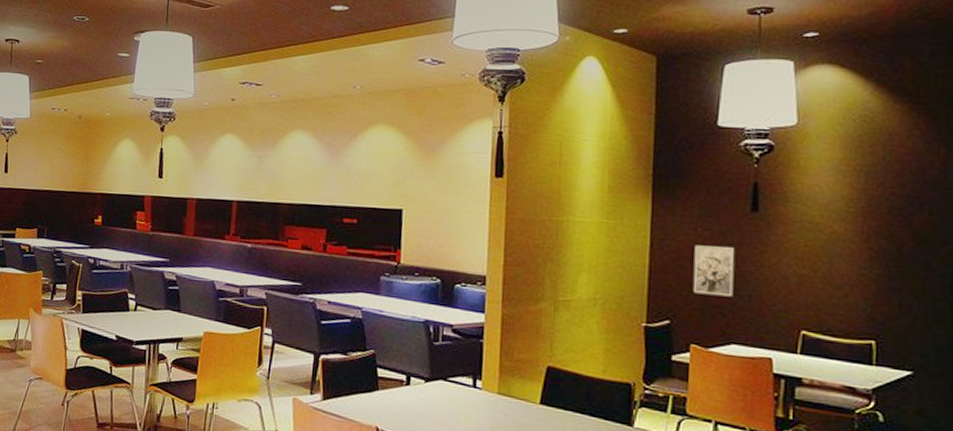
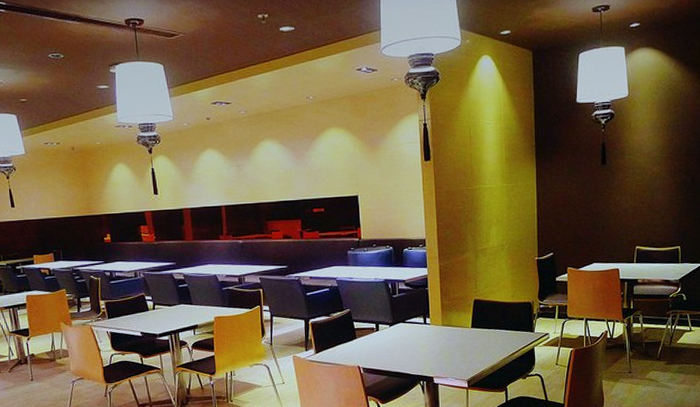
wall art: present [693,245,736,297] -> none [566,193,593,231]

